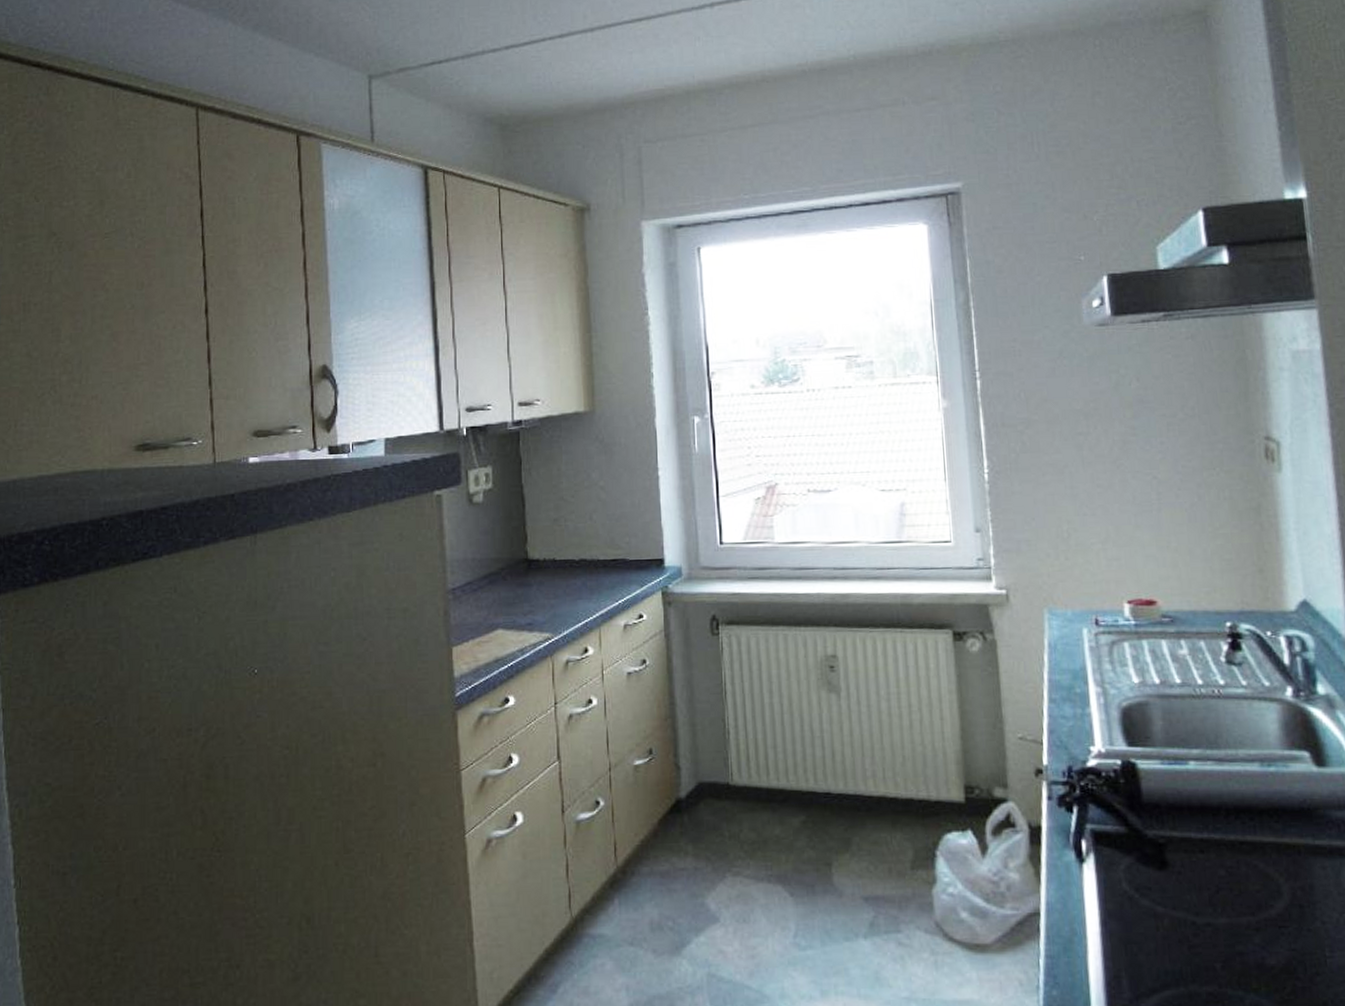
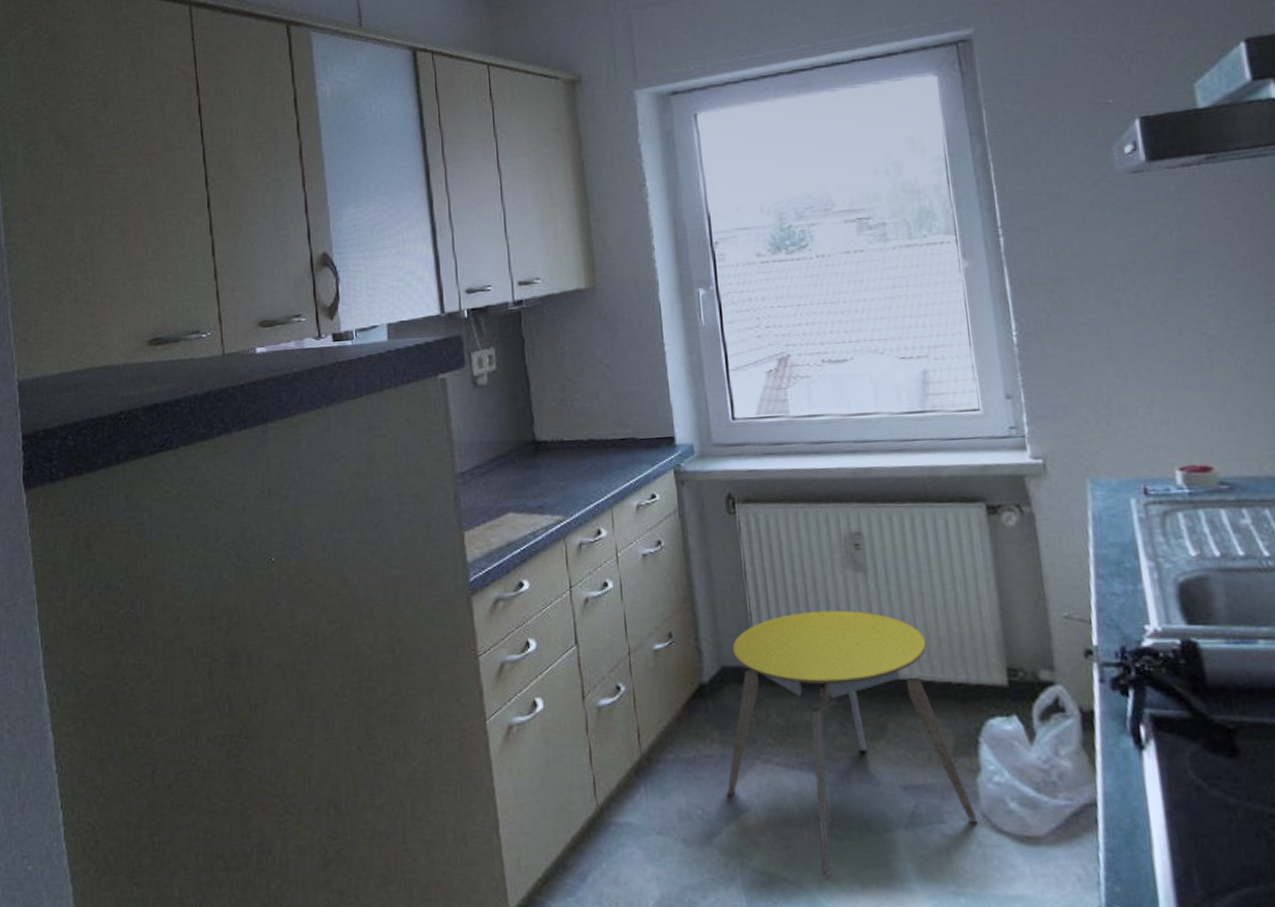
stool: none [698,729,931,985] -> present [727,610,977,877]

